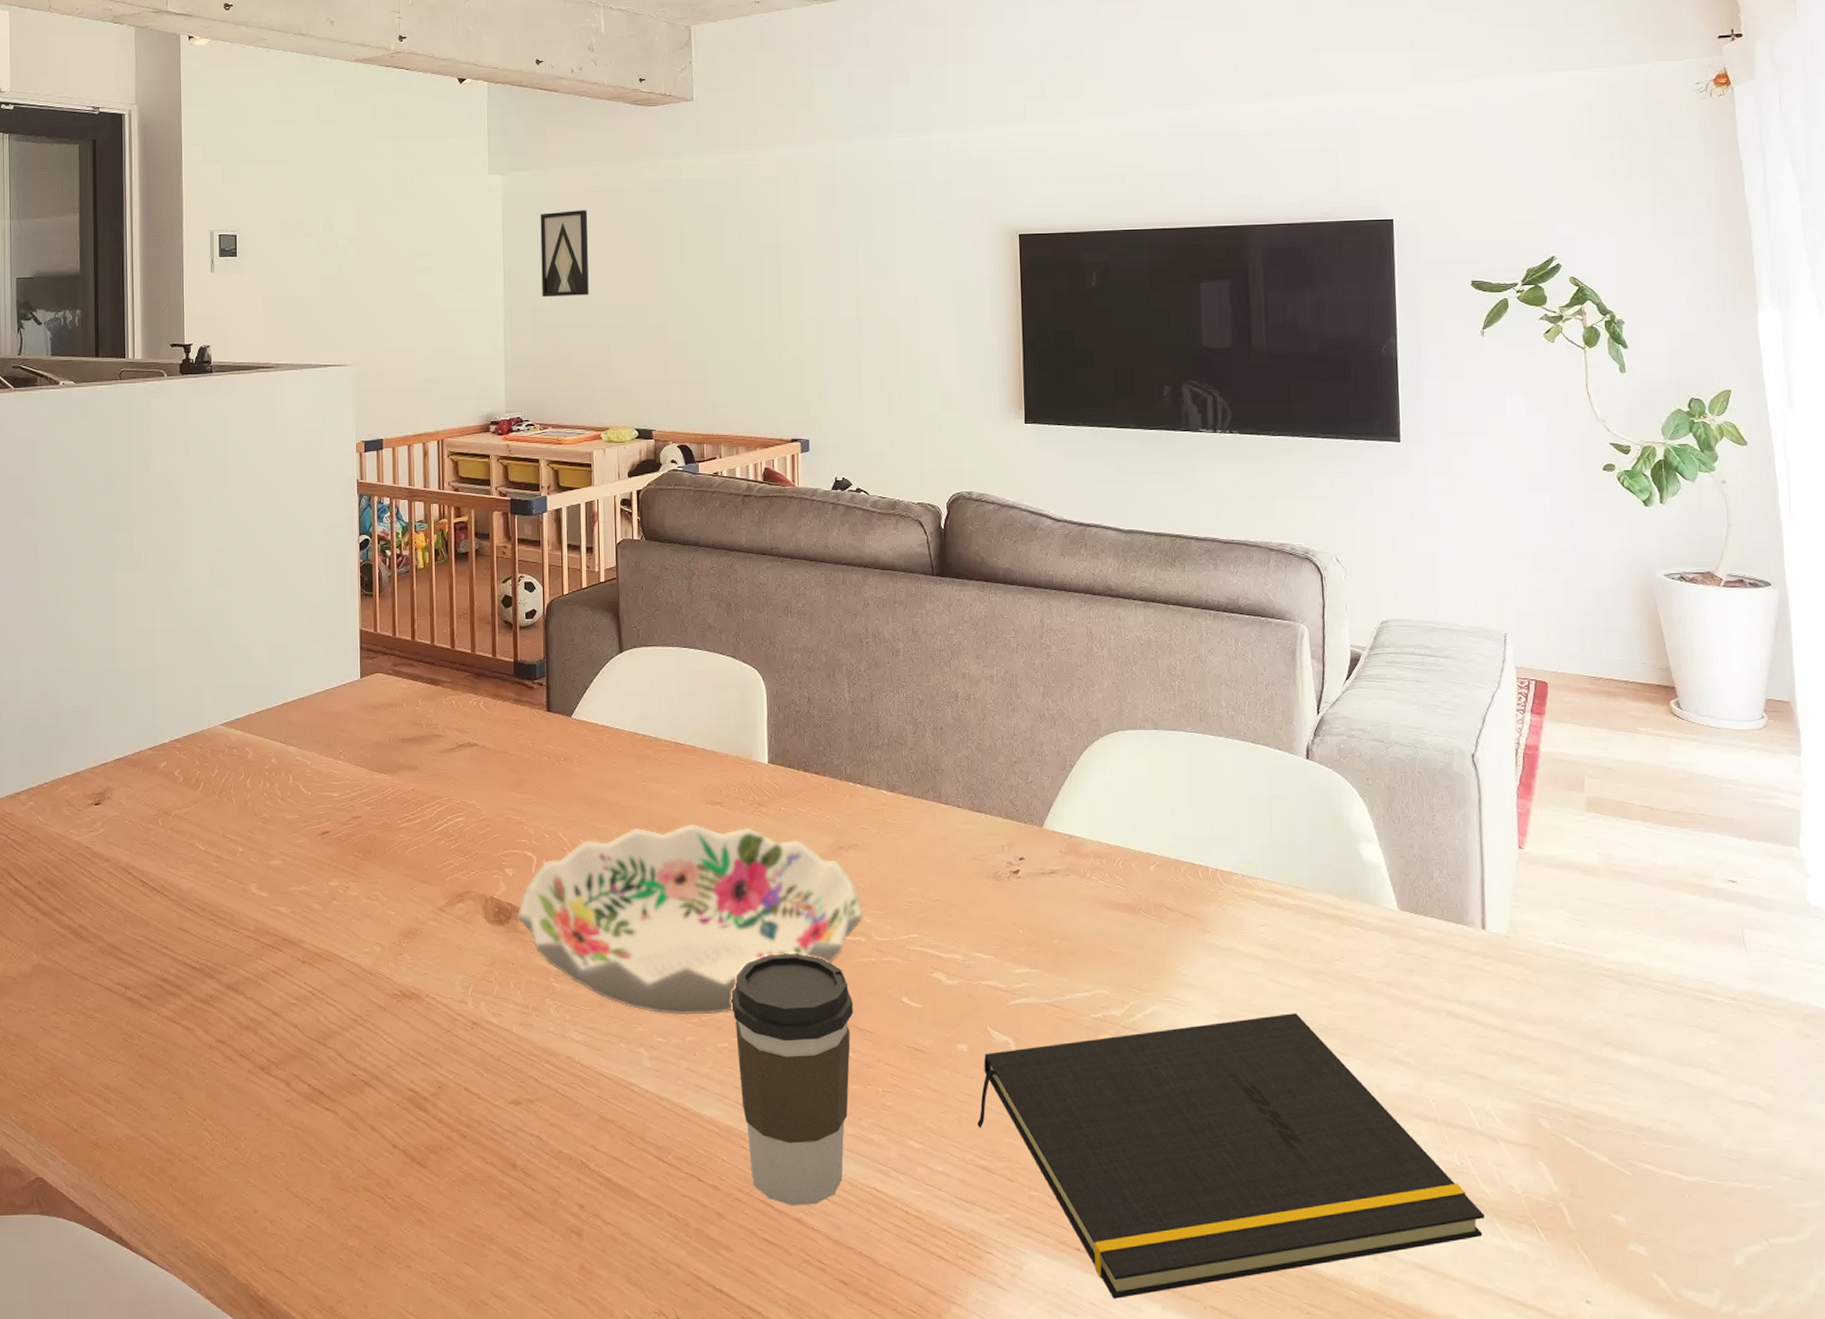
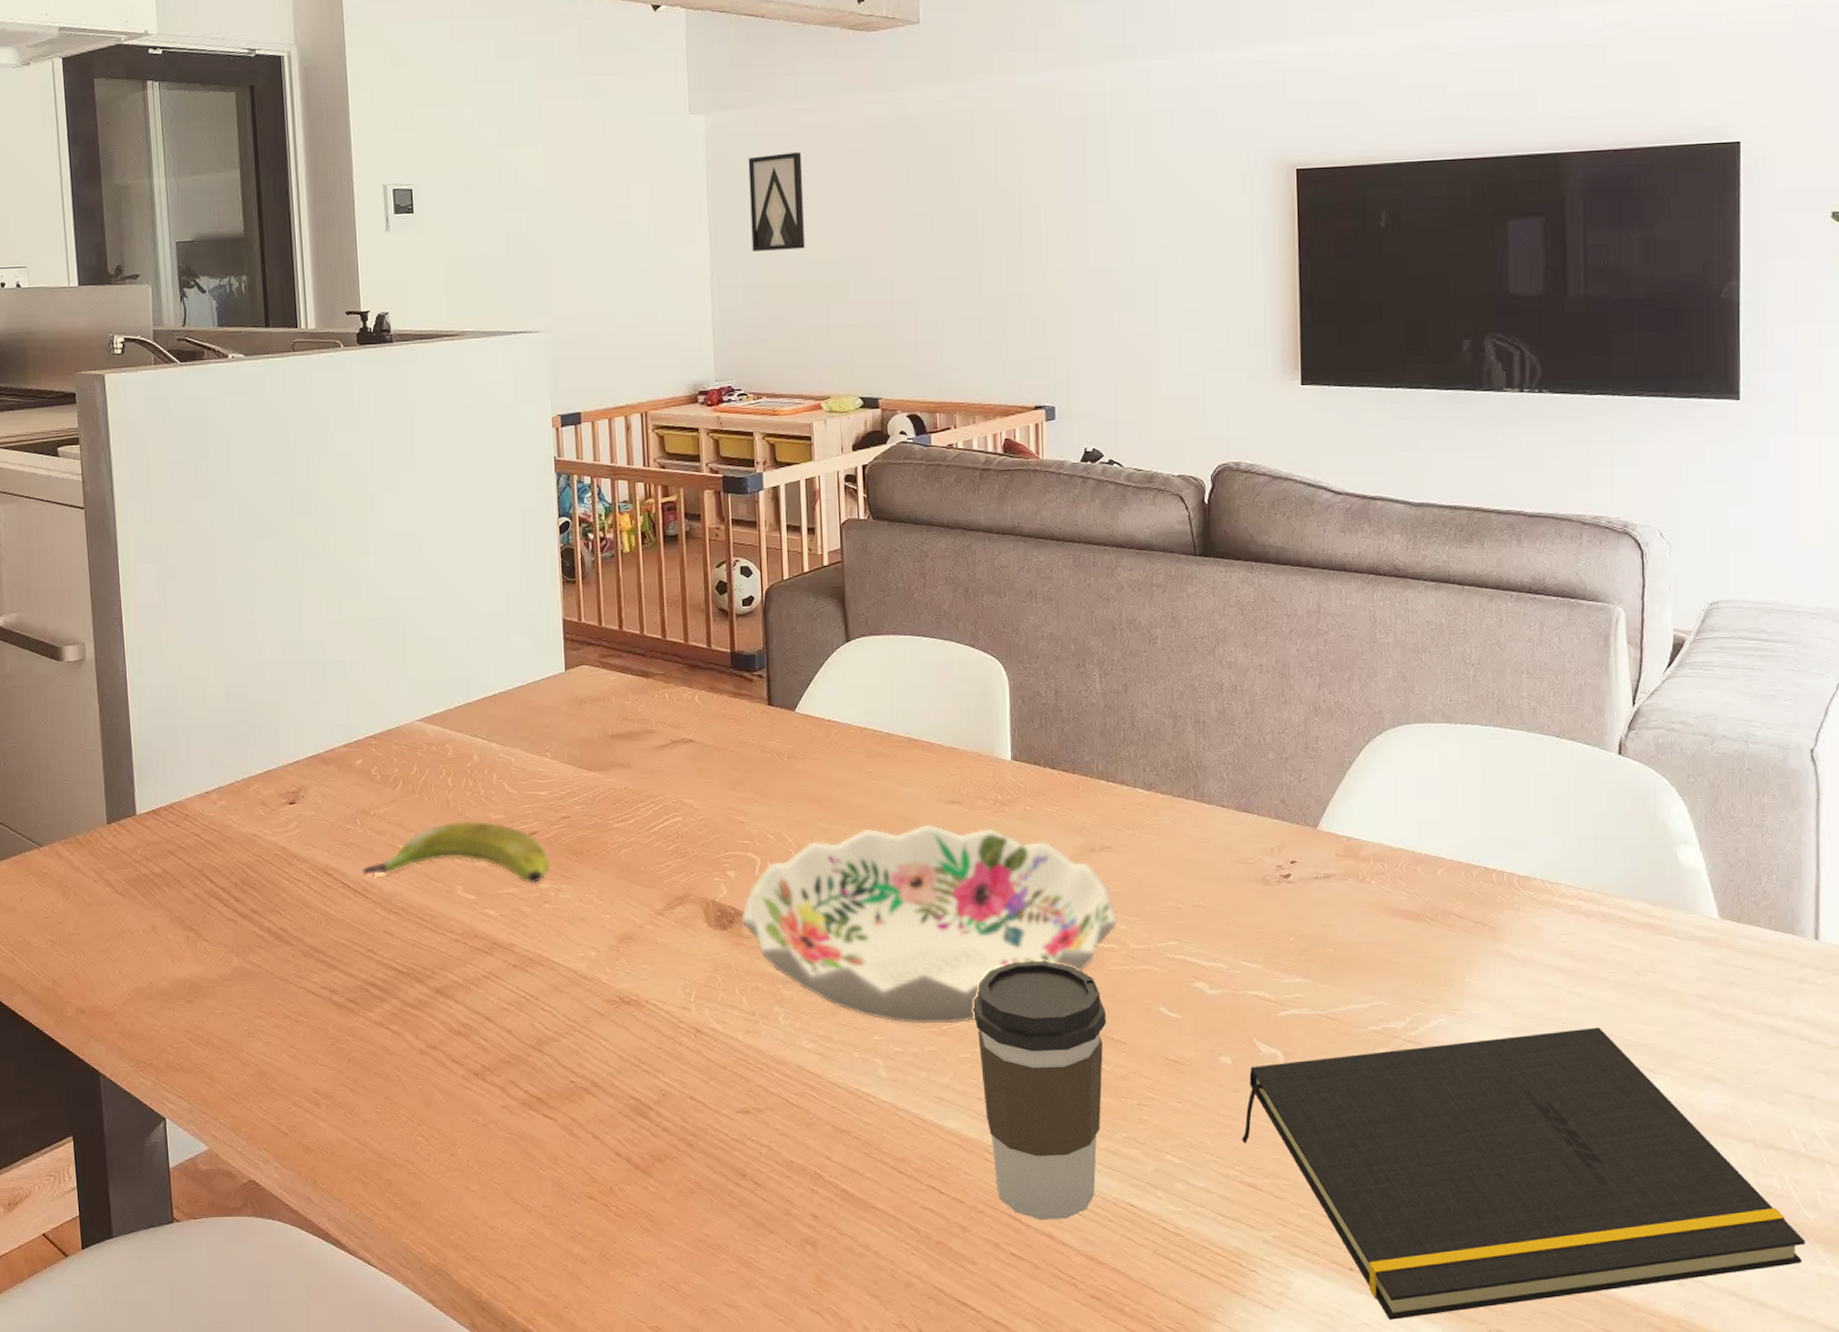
banana: none [161,821,340,882] -> present [362,821,550,884]

